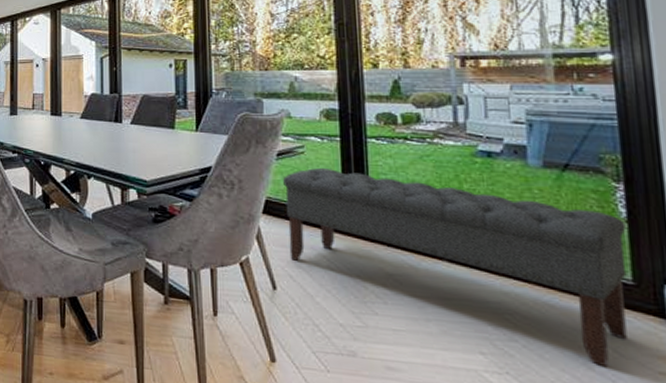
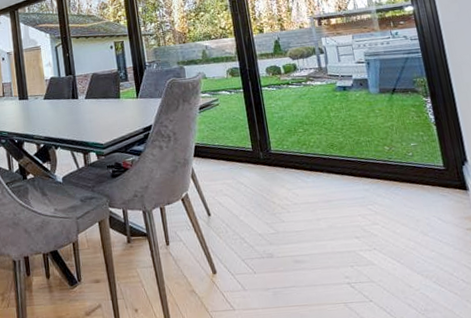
bench: present [283,167,627,368] -> none [206,114,445,232]

